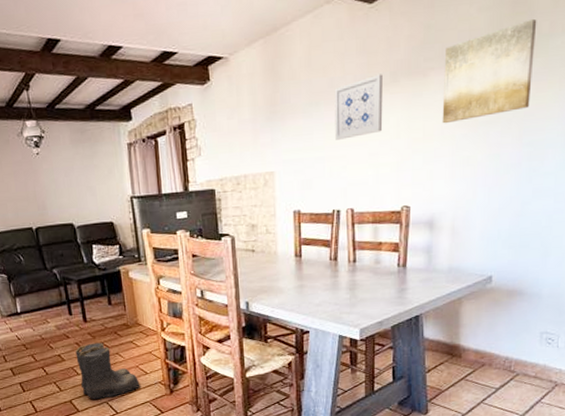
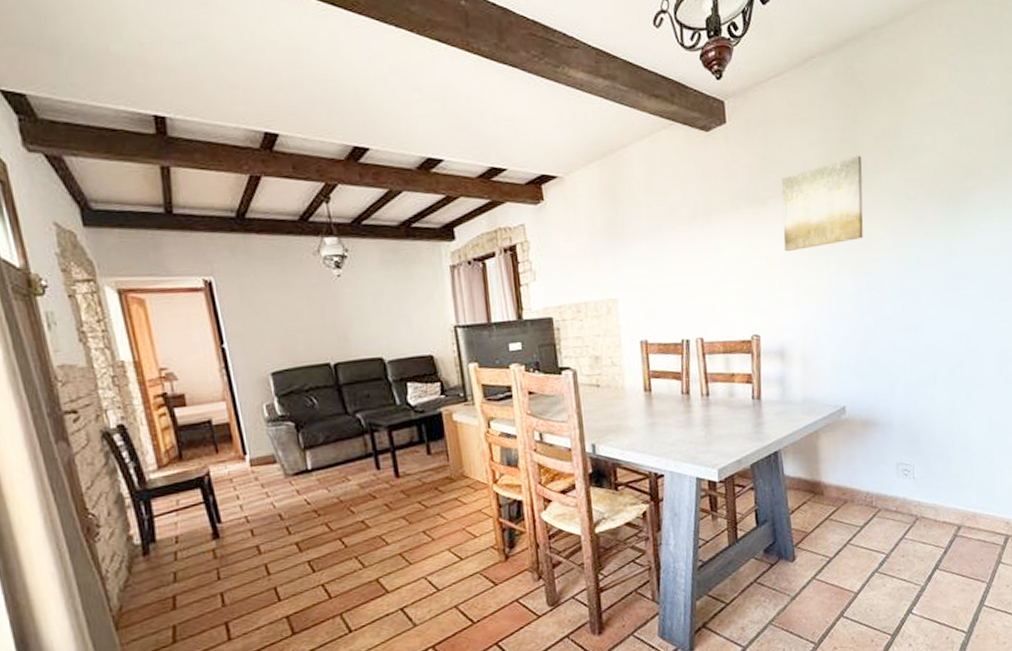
boots: present [75,342,140,400] -> none [384,501,468,576]
wall art: present [334,74,383,140] -> none [676,200,727,266]

